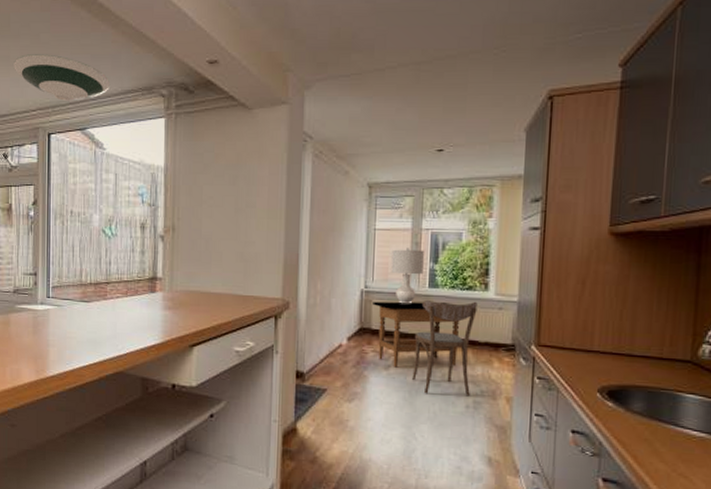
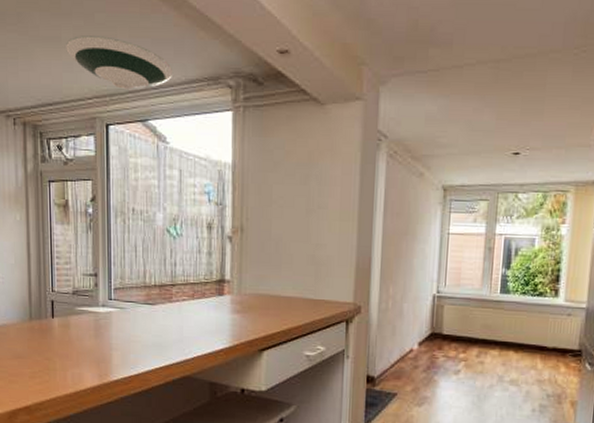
side table: present [373,301,460,368] -> none [444,306,530,372]
lamp: present [390,248,424,306] -> none [462,253,497,311]
dining chair: present [412,299,478,397] -> none [481,305,547,401]

